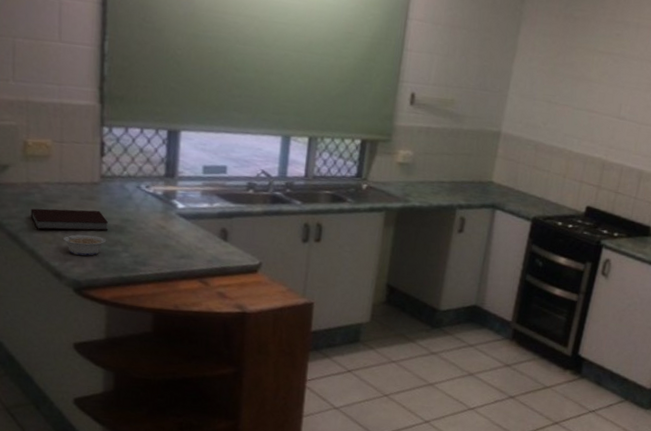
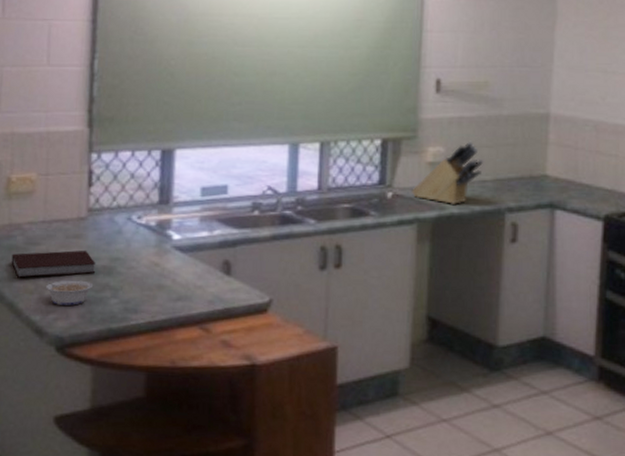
knife block: none [383,148,444,199] -> present [412,141,484,204]

